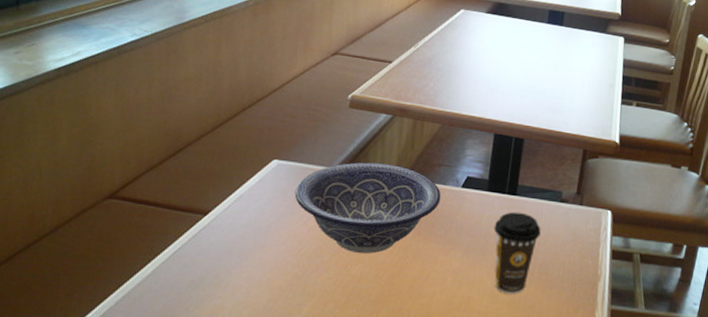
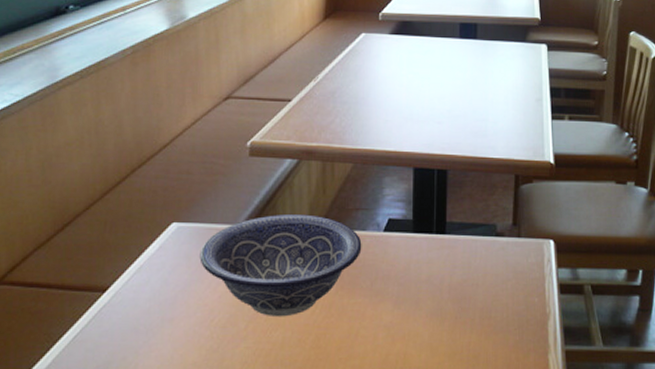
coffee cup: present [493,211,541,294] -> none [424,252,477,345]

